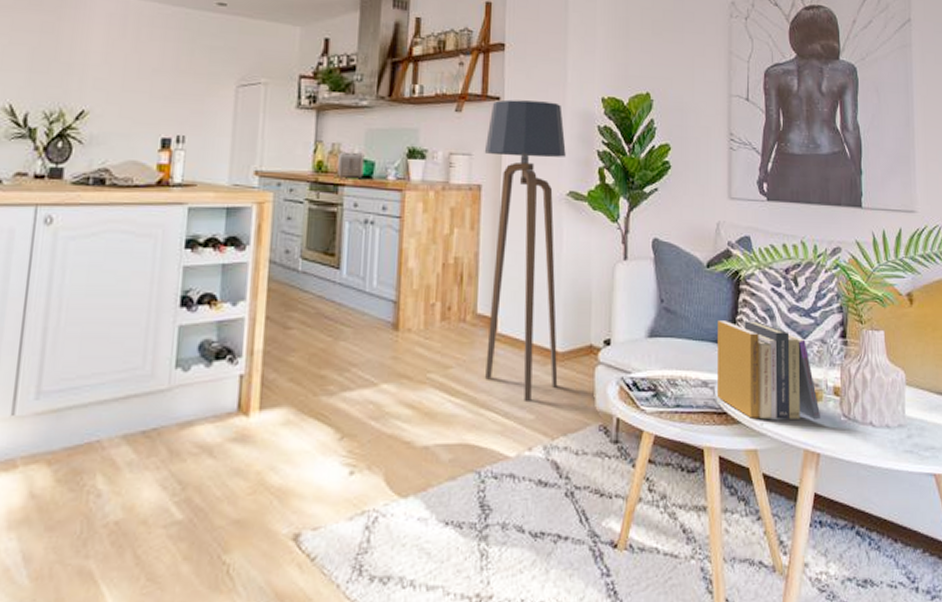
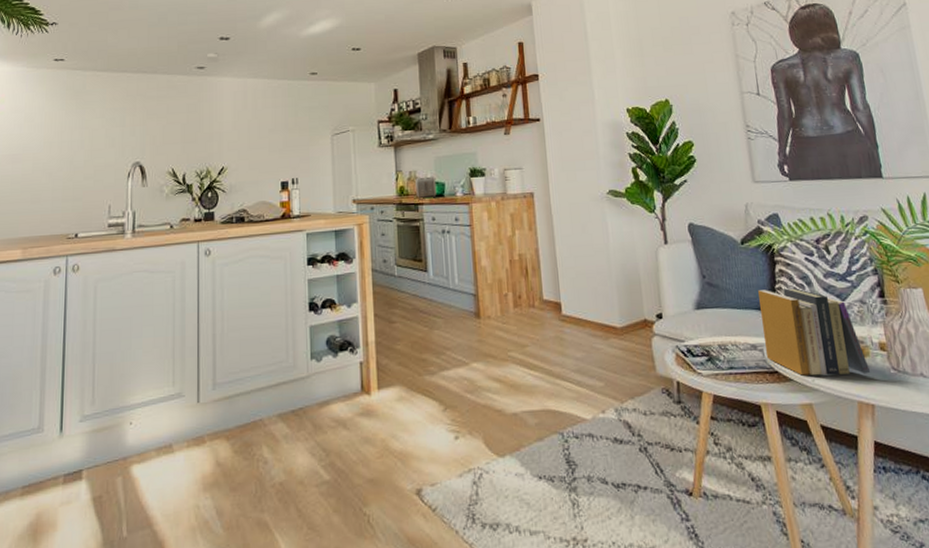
floor lamp: present [484,99,566,401] -> none [532,117,621,371]

